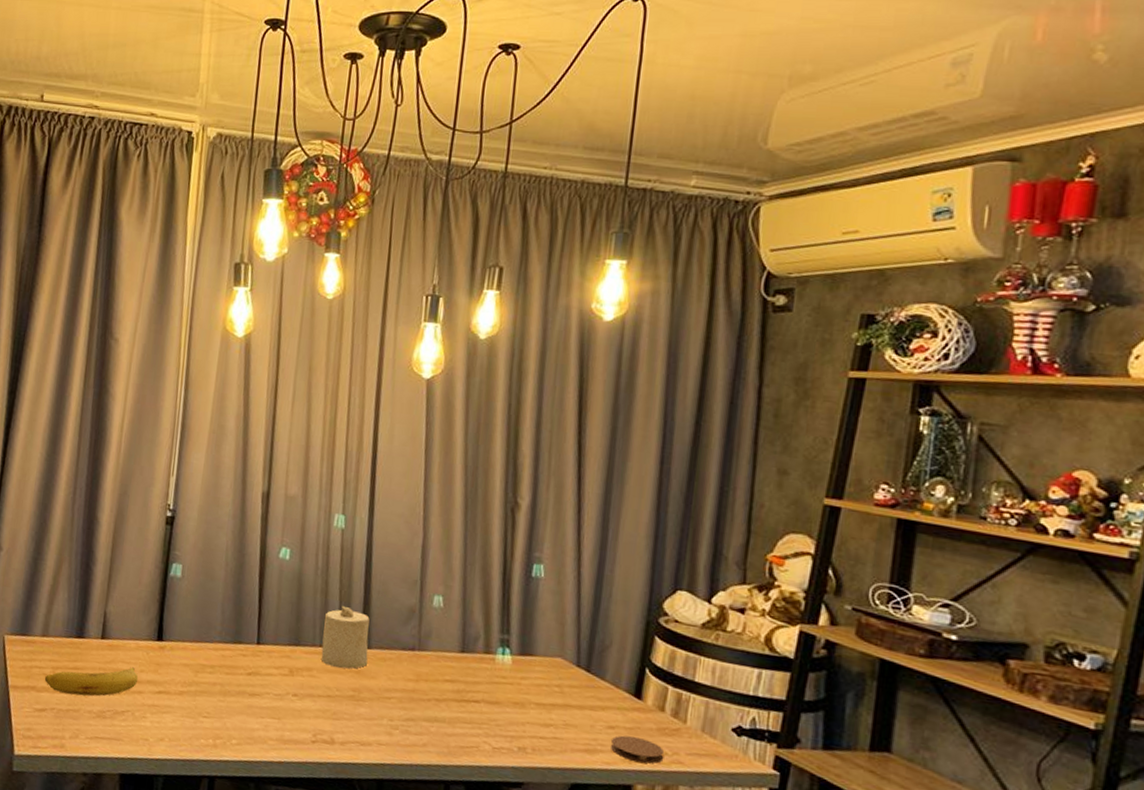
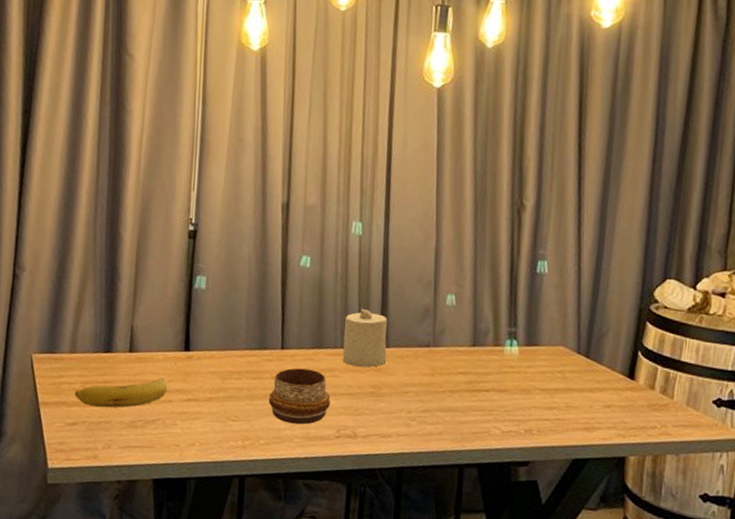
decorative bowl: none [241,664,308,726] -> present [268,367,331,425]
coaster: present [610,735,665,764] -> none [607,413,654,437]

